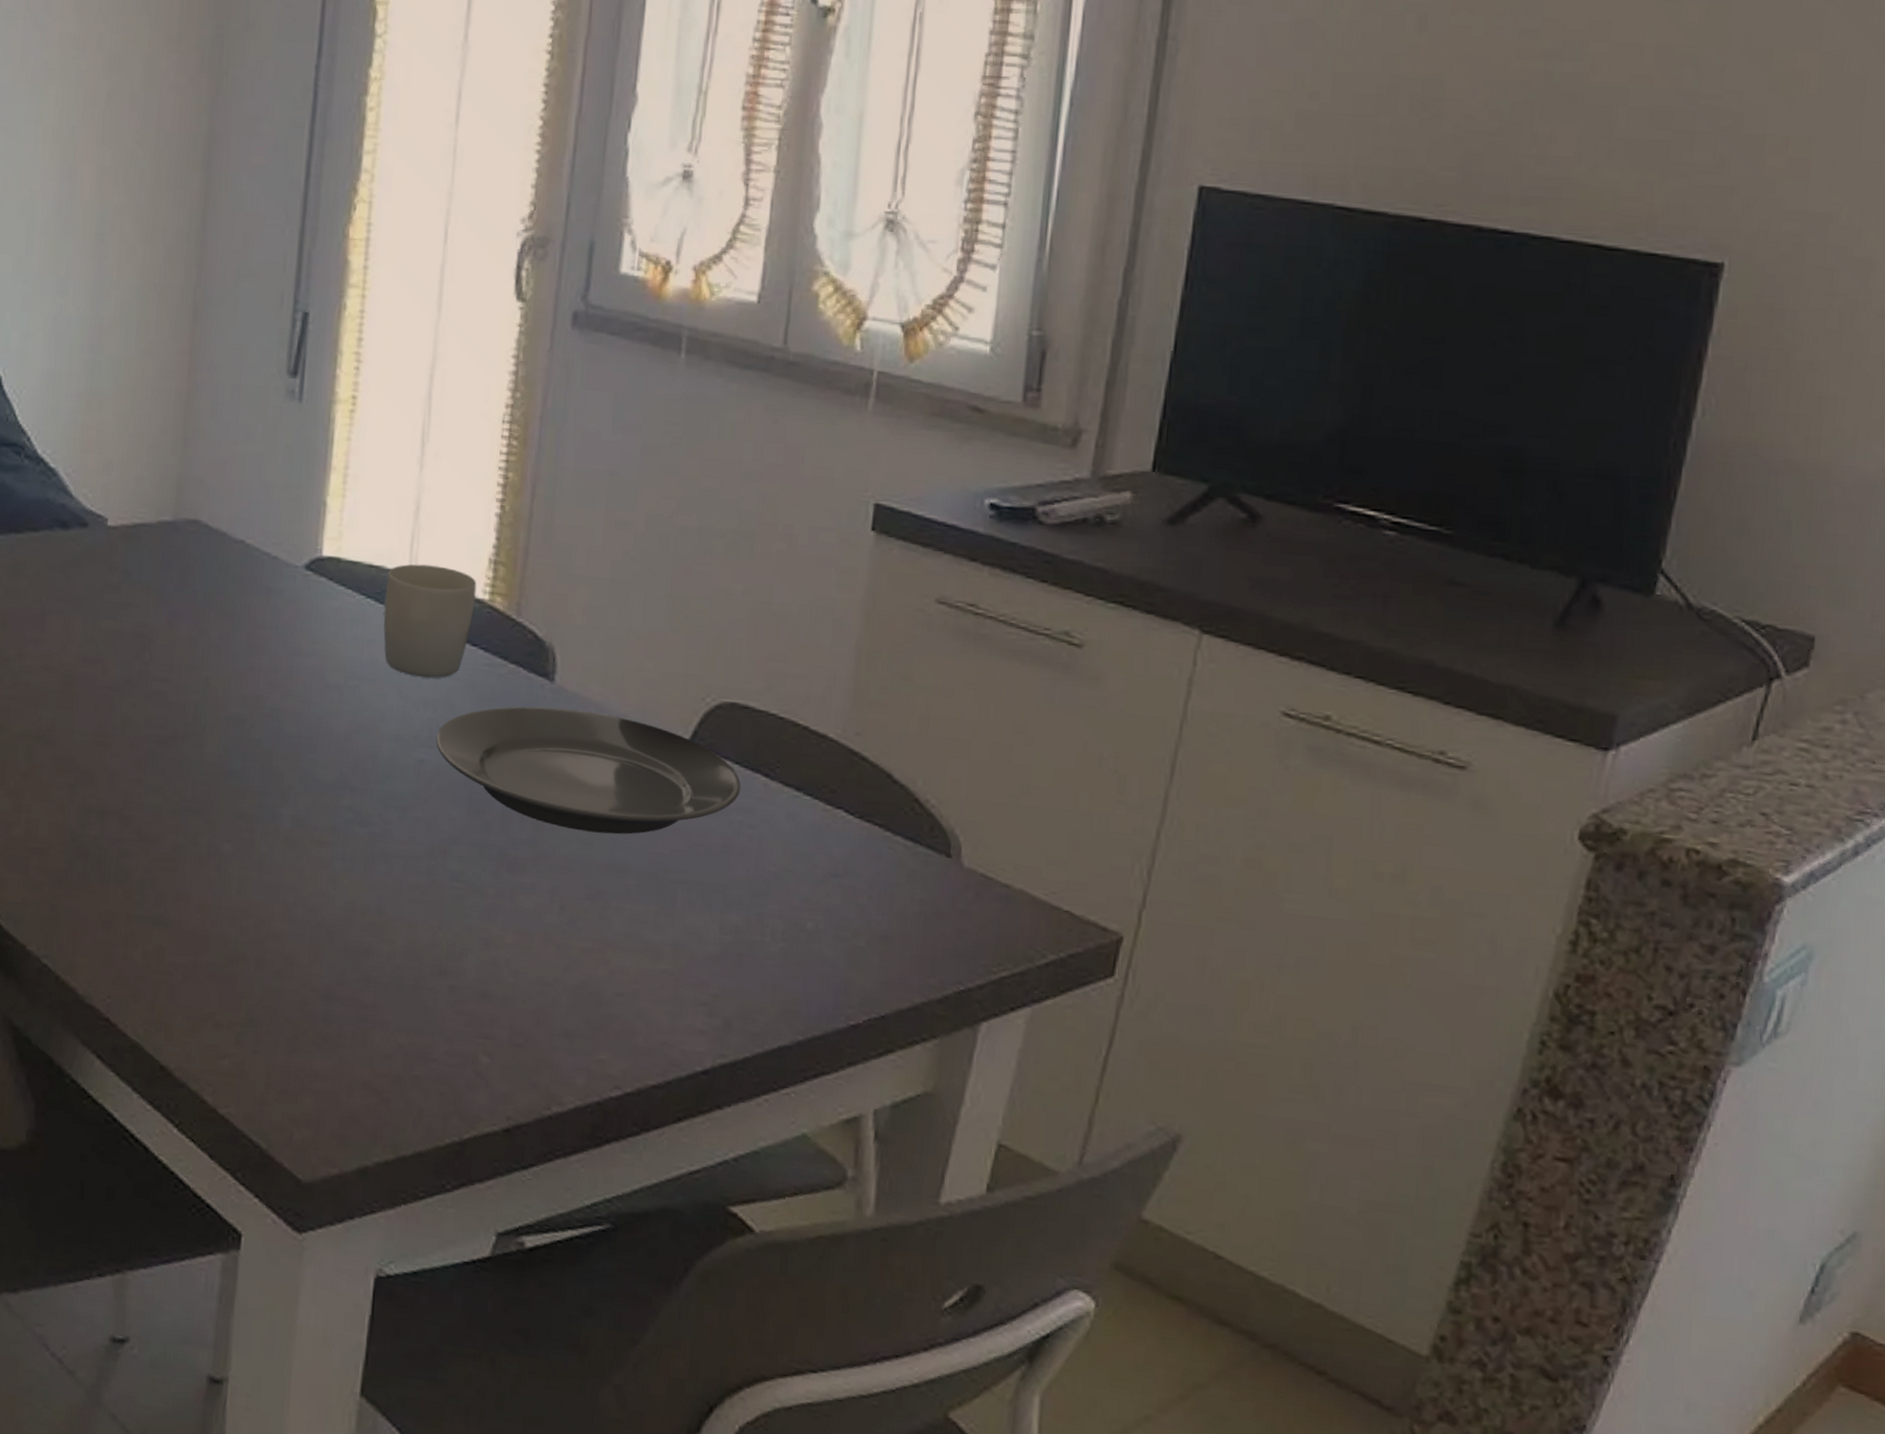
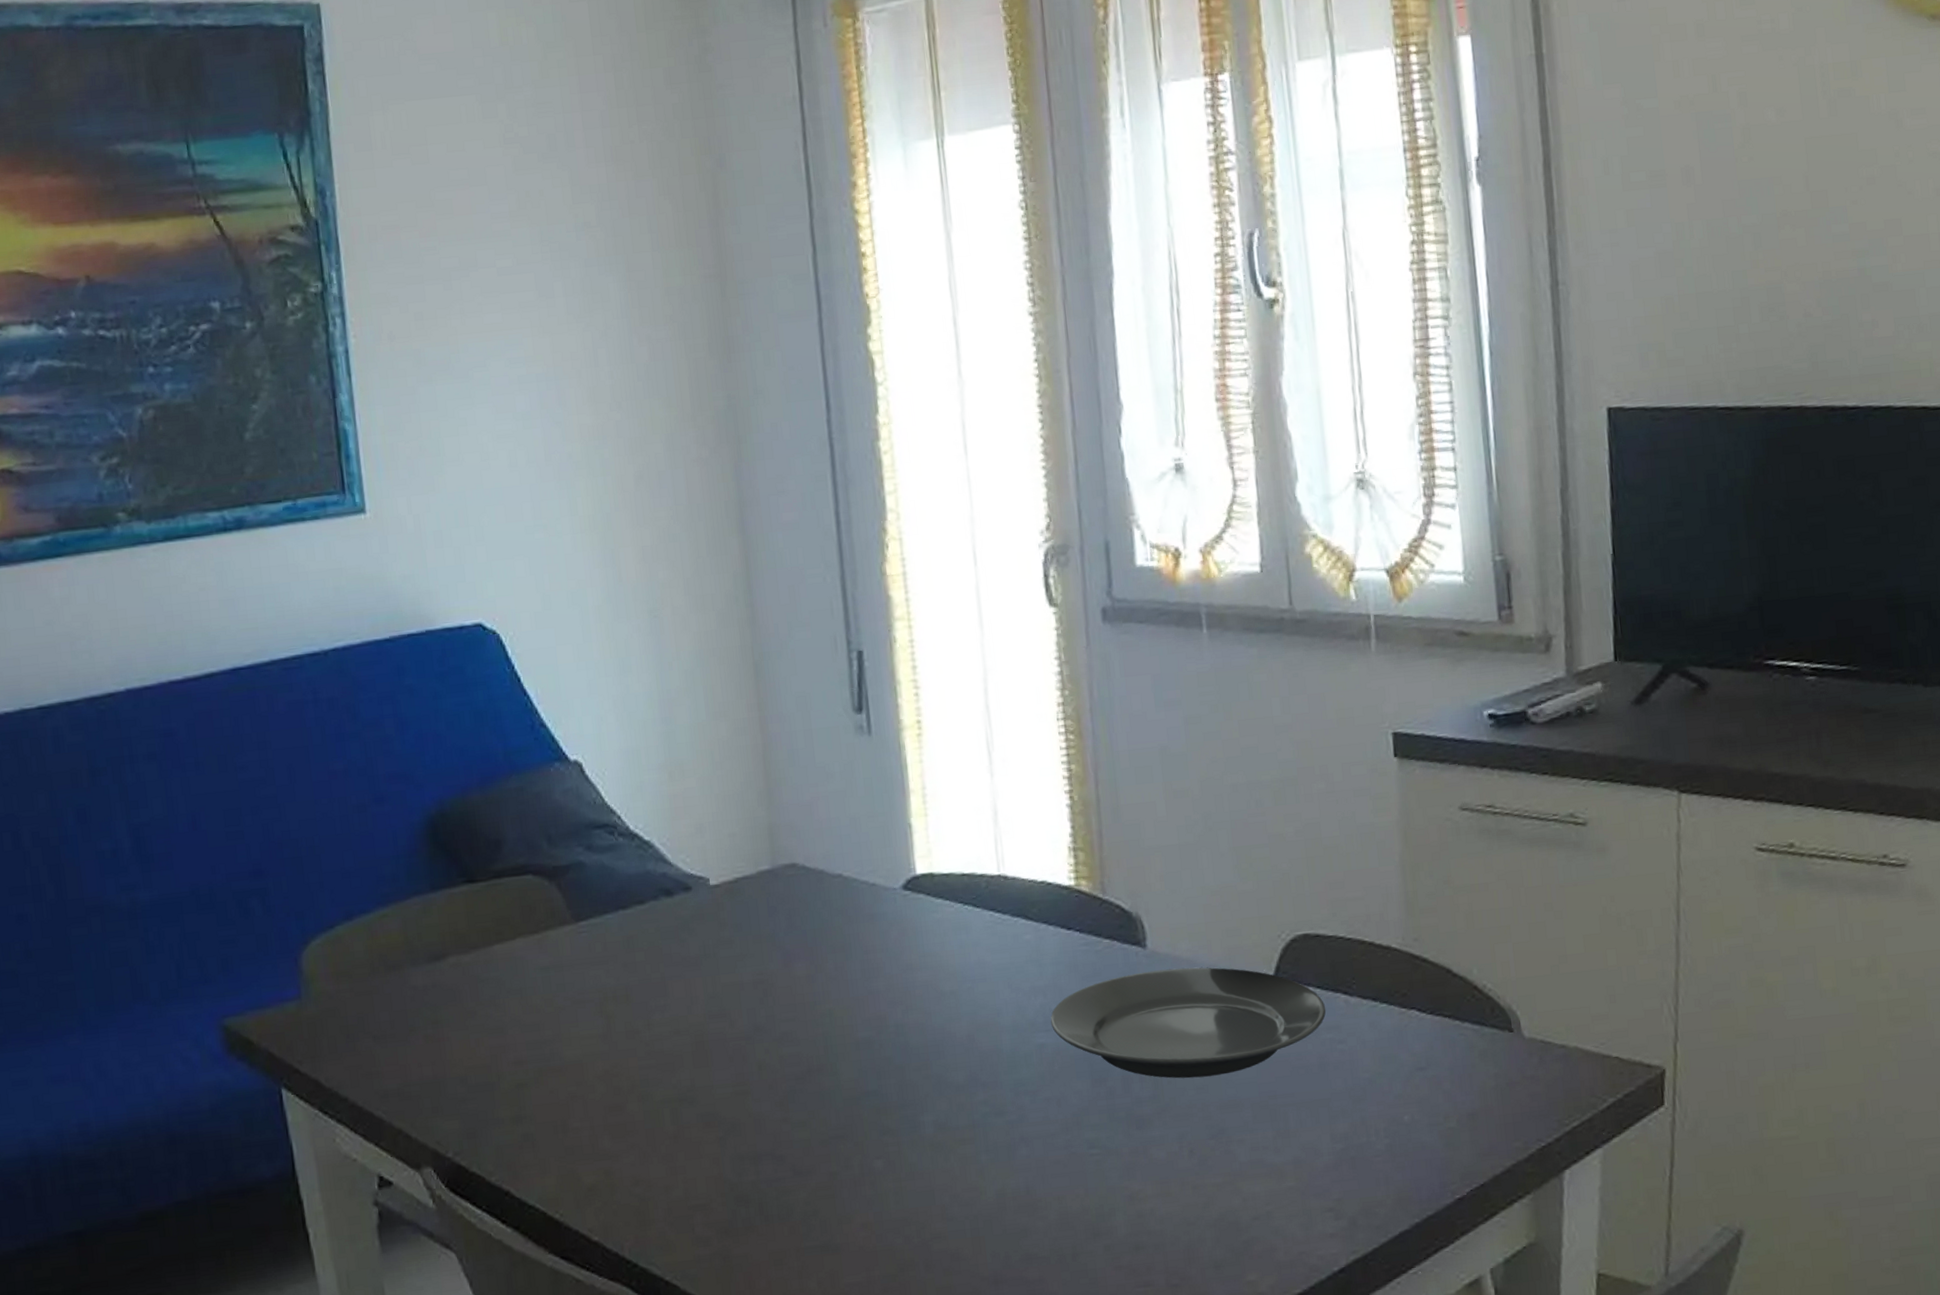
mug: present [383,564,477,678] -> none [979,862,1064,969]

